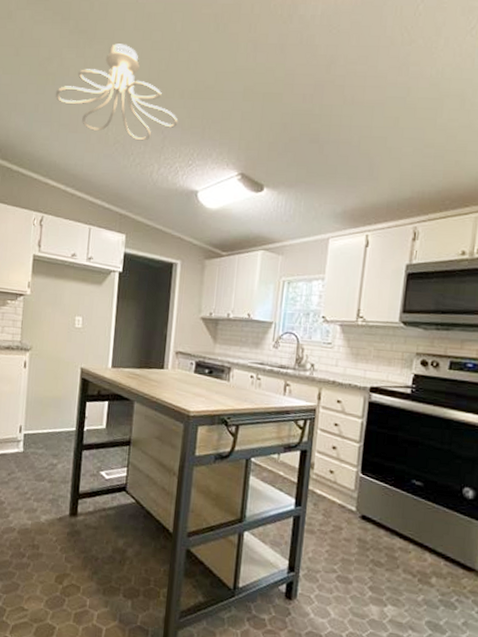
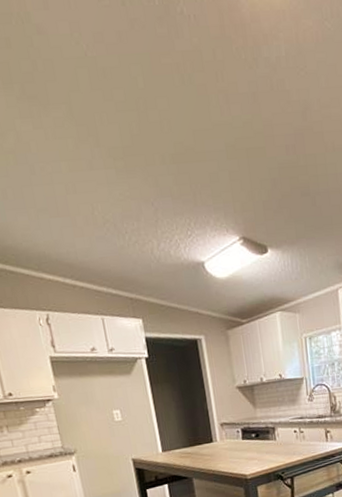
ceiling light fixture: present [55,43,177,141] -> none [21,107,166,217]

